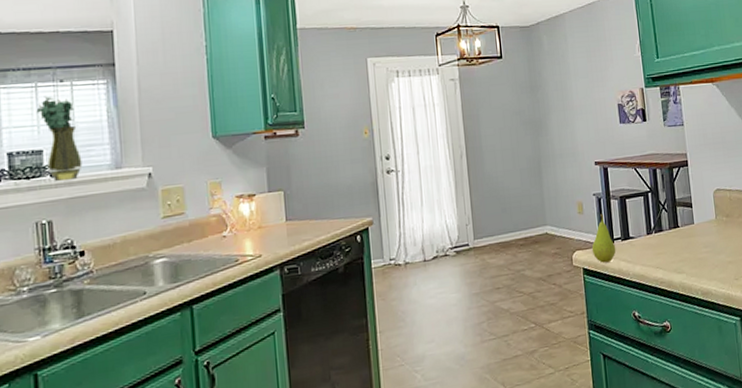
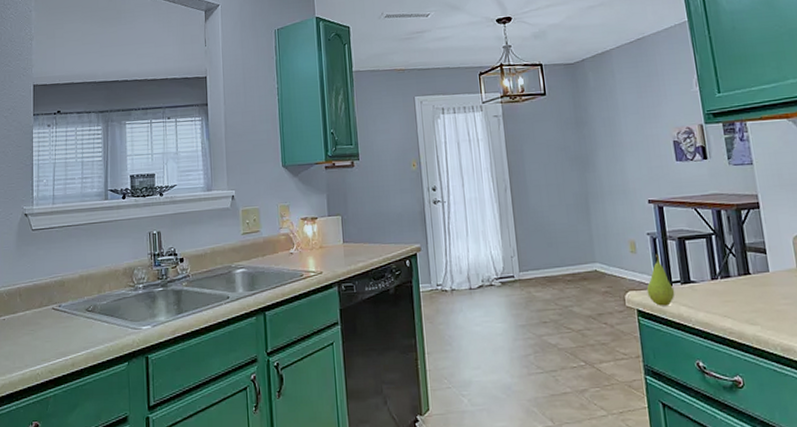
vase: present [36,96,83,181] -> none [151,130,183,199]

